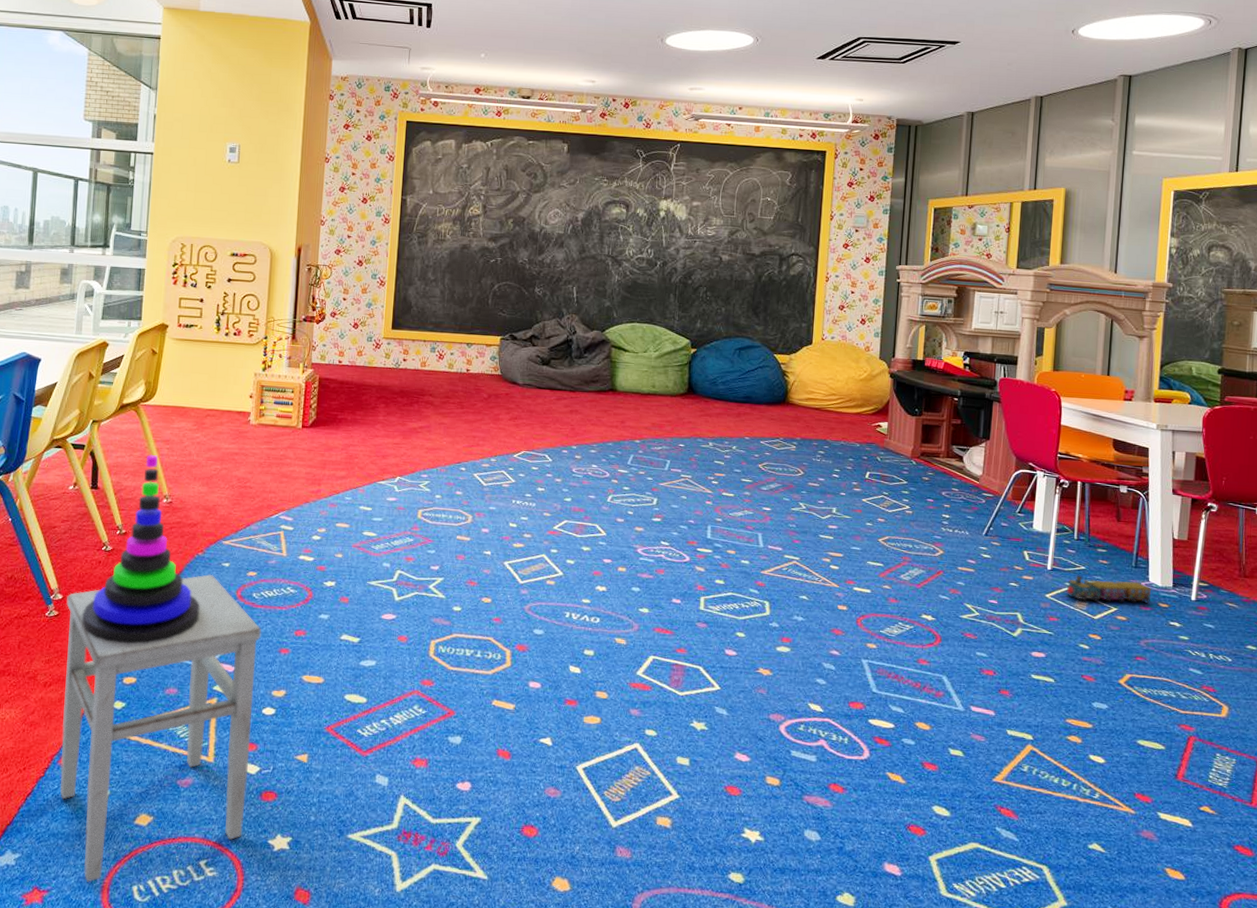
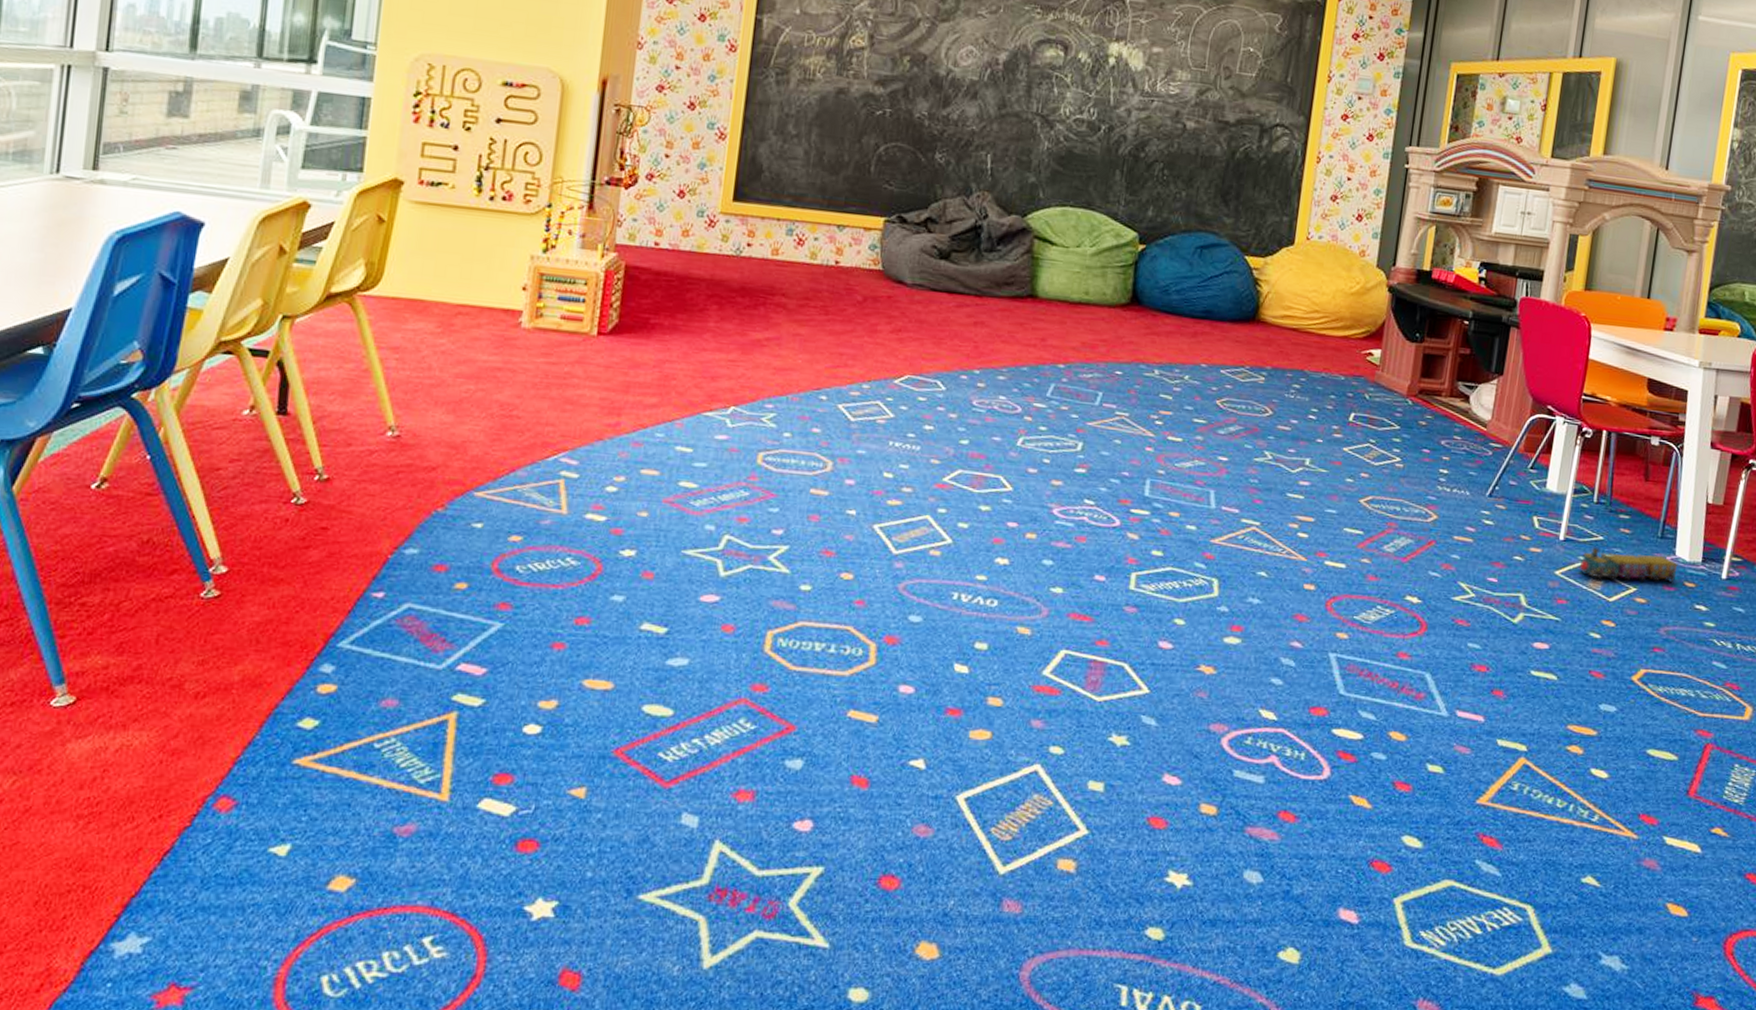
stool: present [60,573,262,882] -> none [215,538,528,974]
stacking toy: present [82,455,199,644] -> none [257,367,436,637]

